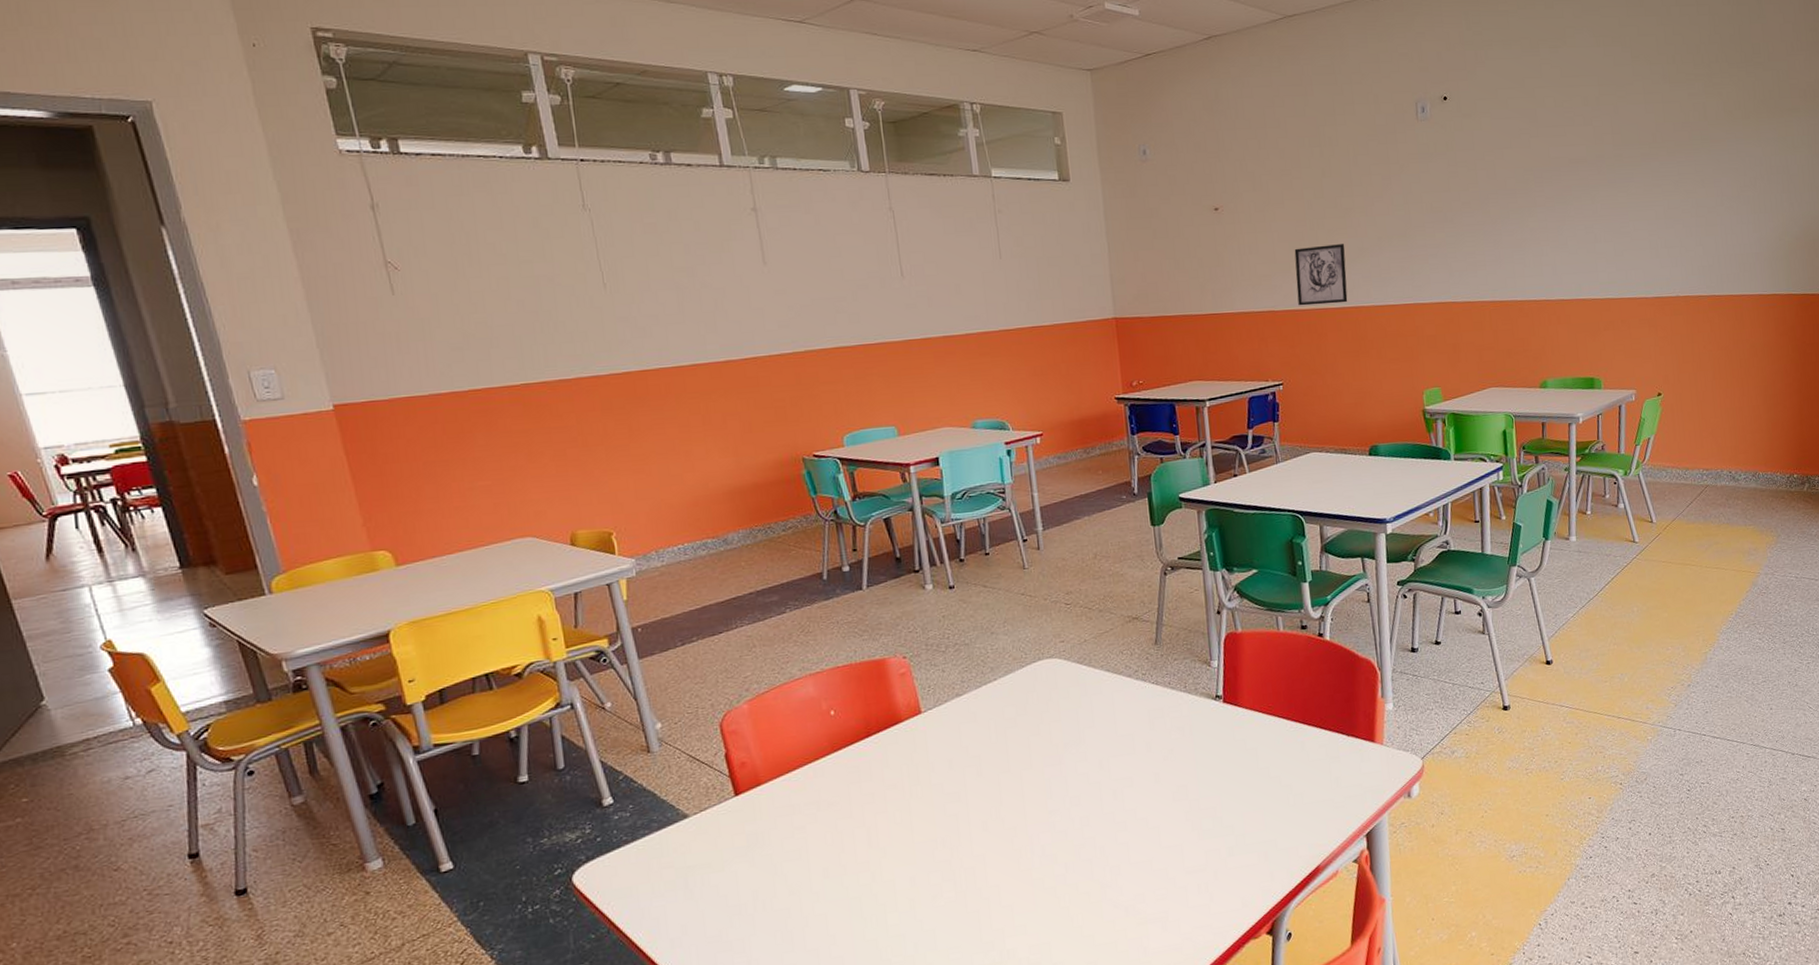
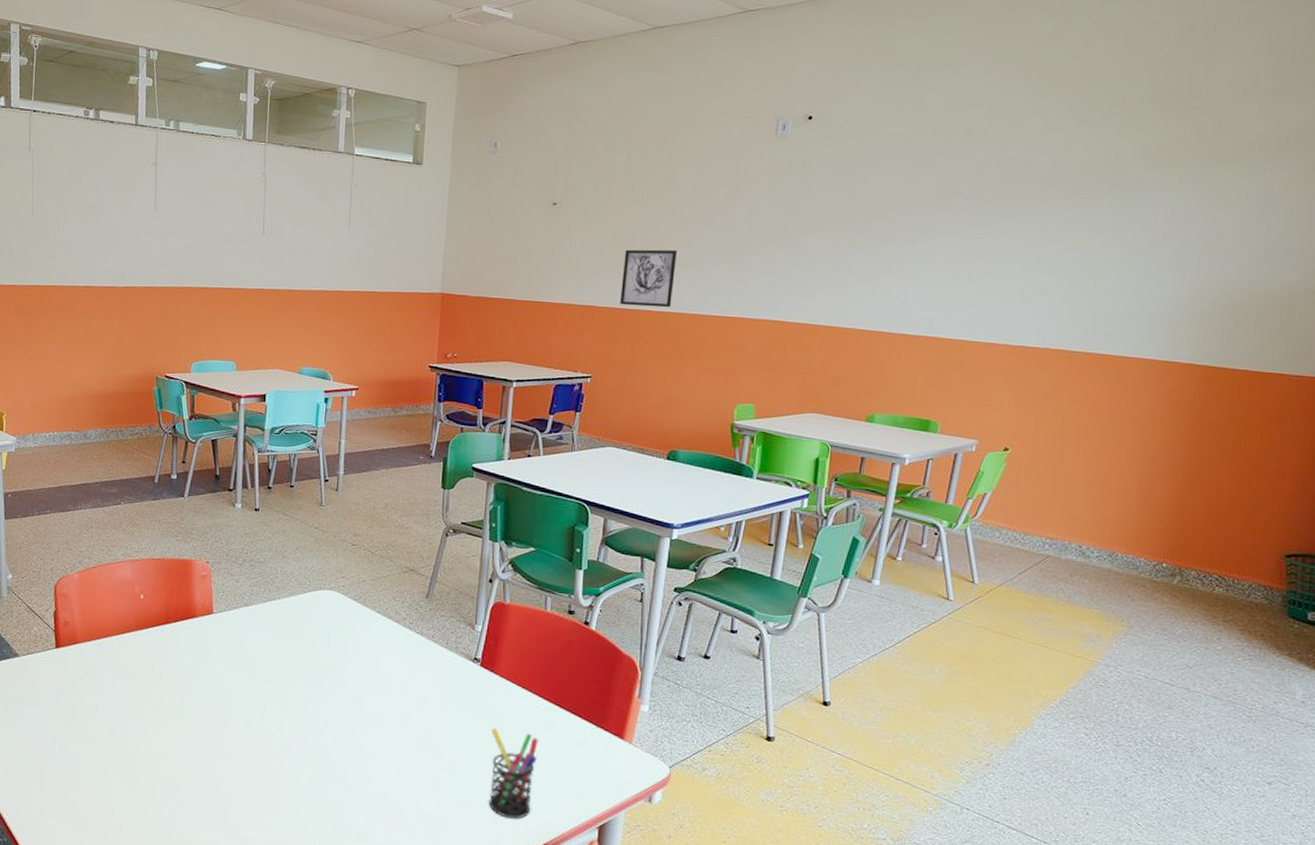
pen holder: none [1246,759,1298,851] -> present [489,728,538,819]

